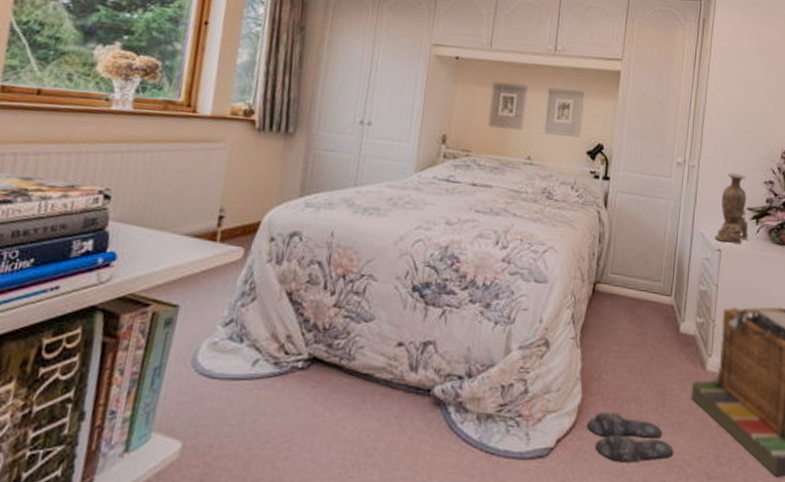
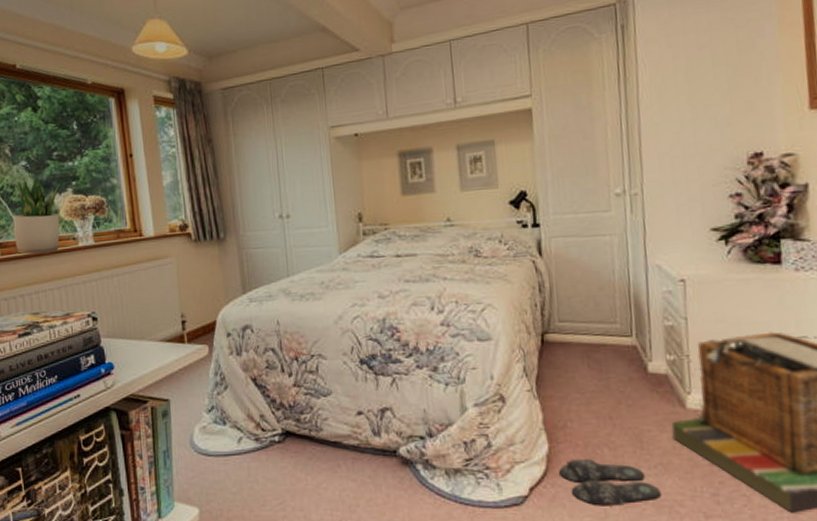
planter: none [23,19,107,111] -> present [13,176,60,255]
vase with dog figurine: present [715,173,749,245] -> none [675,192,718,271]

